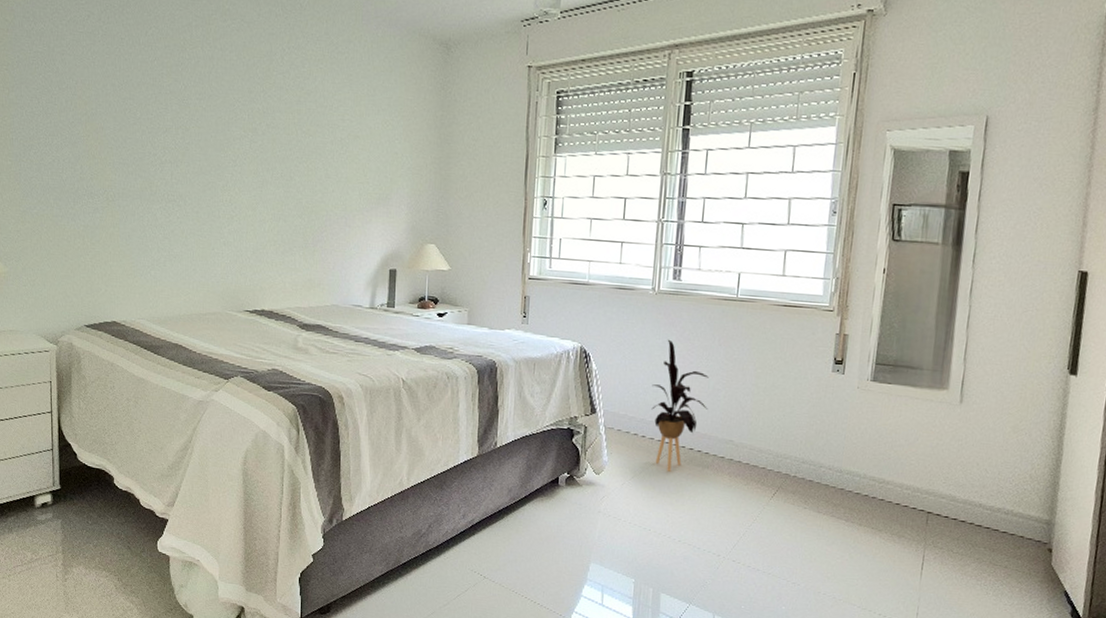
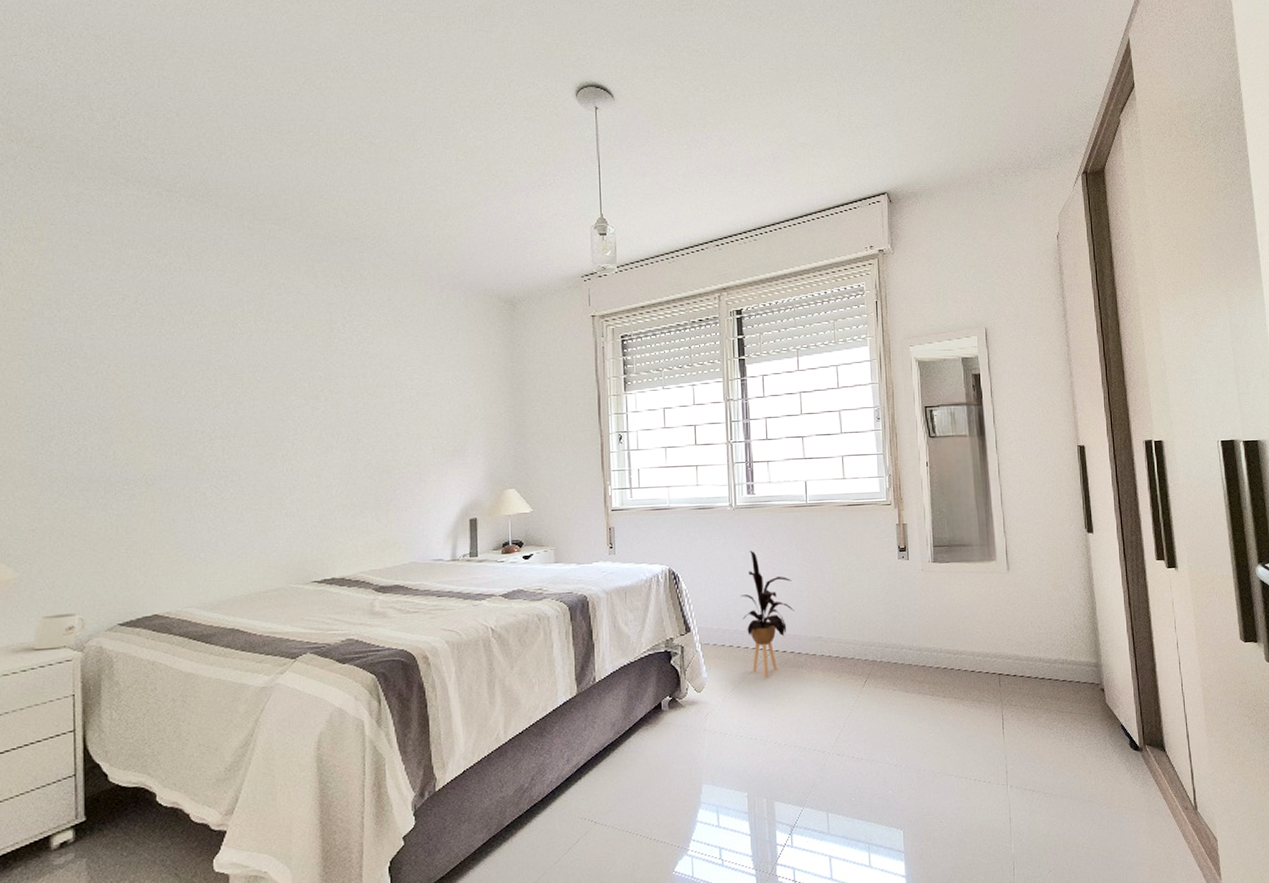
mug: none [19,308,61,340] -> present [32,612,88,650]

